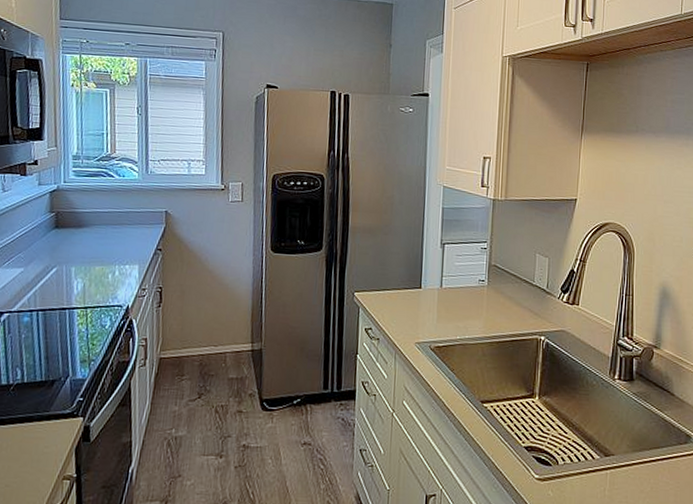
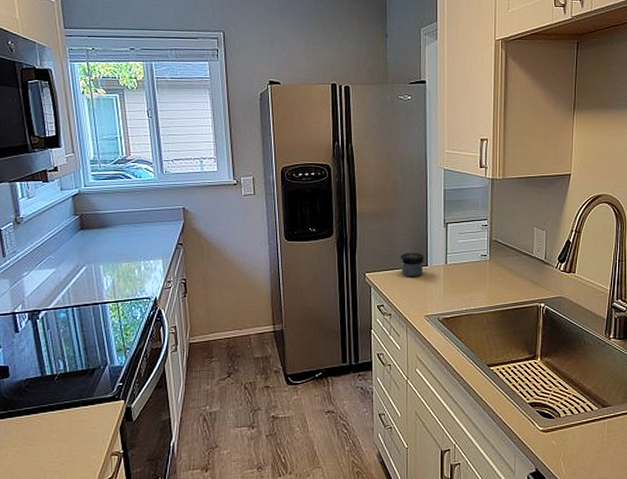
jar: none [392,273,418,300] -> present [400,253,424,277]

